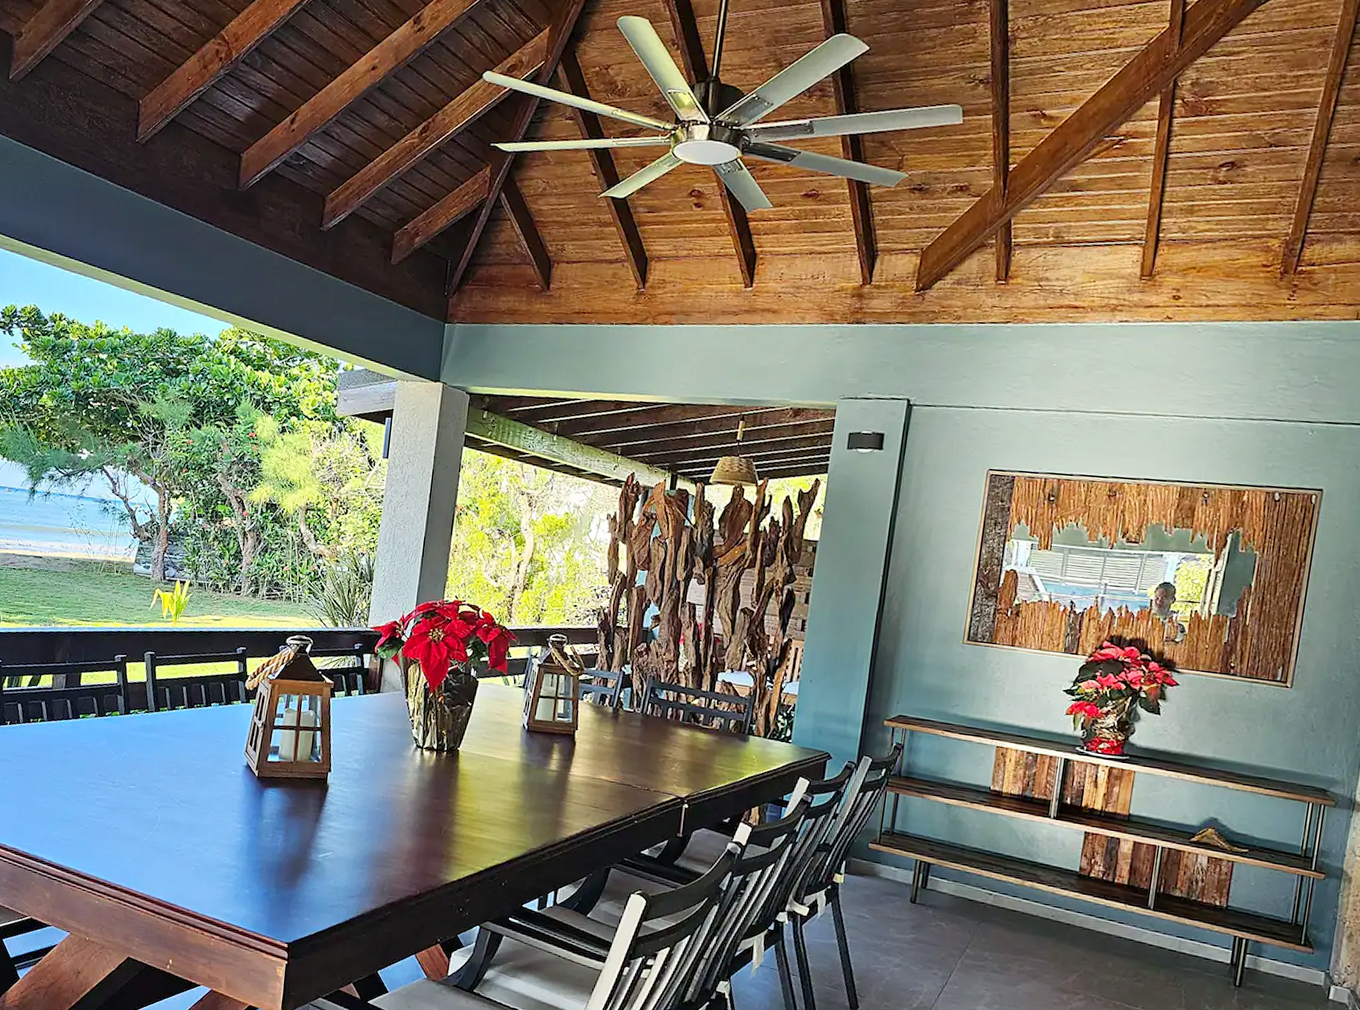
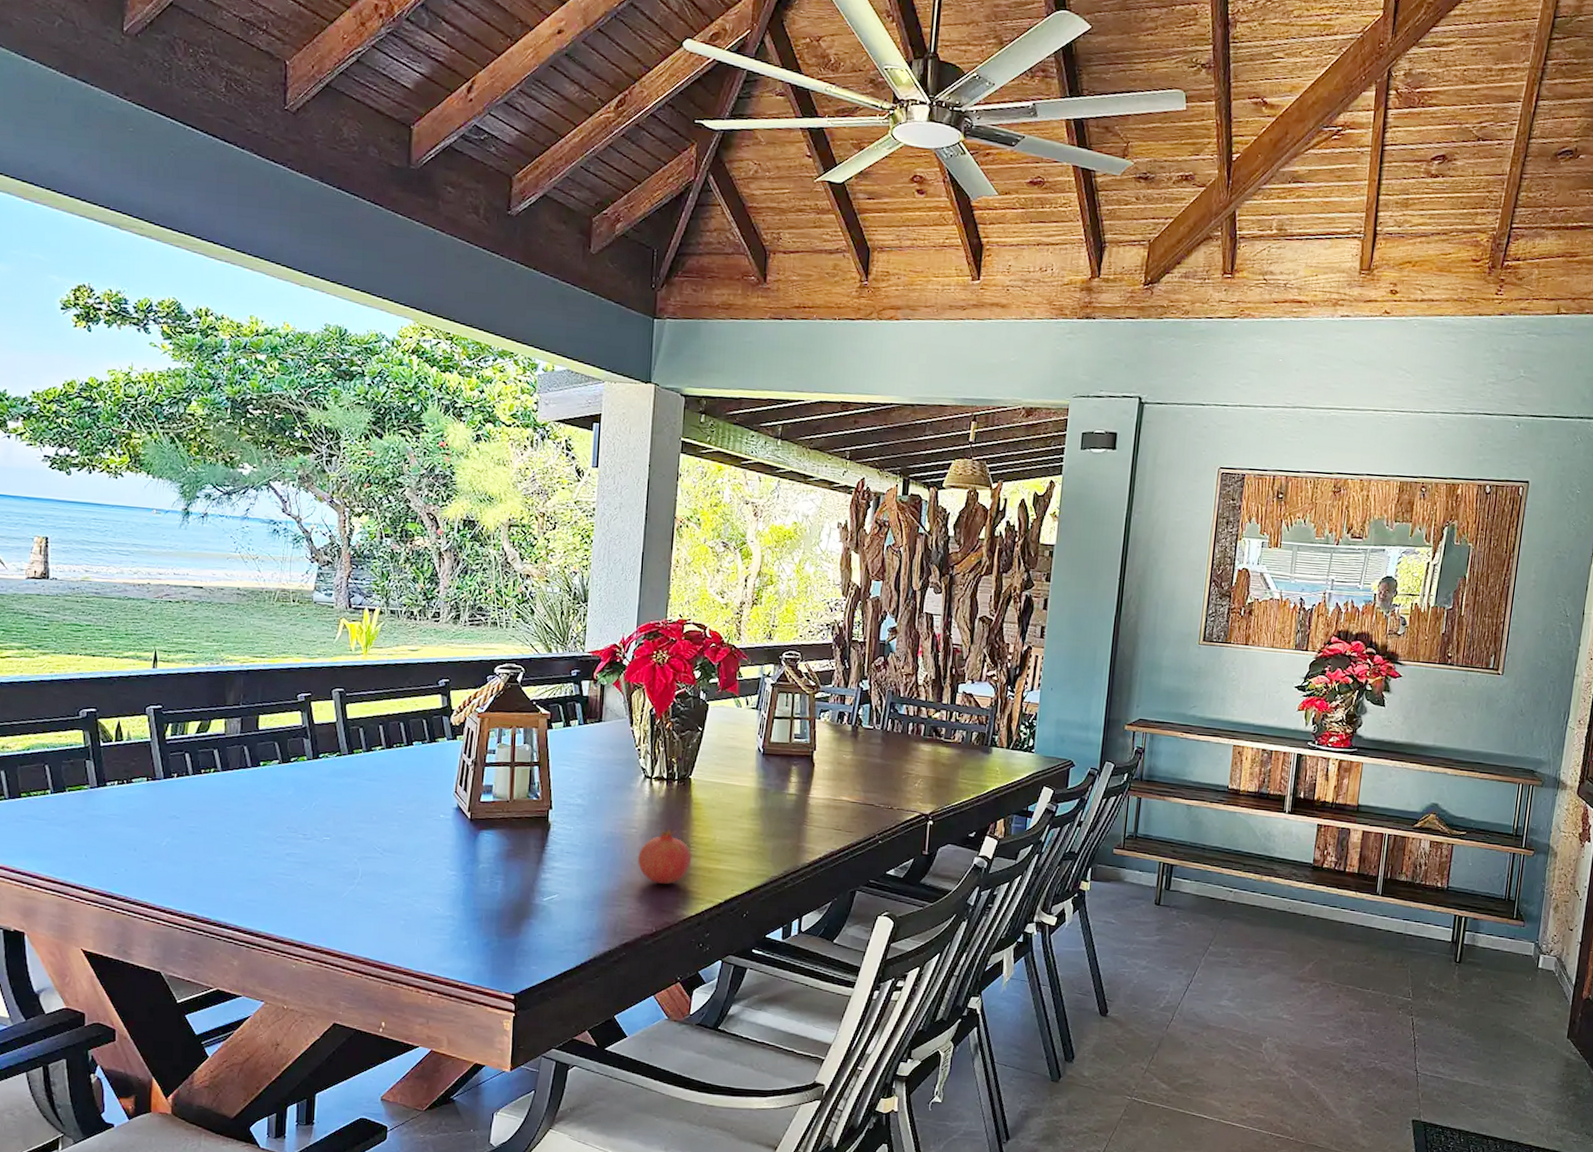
fruit: none [406,796,456,849] -> present [638,828,691,884]

